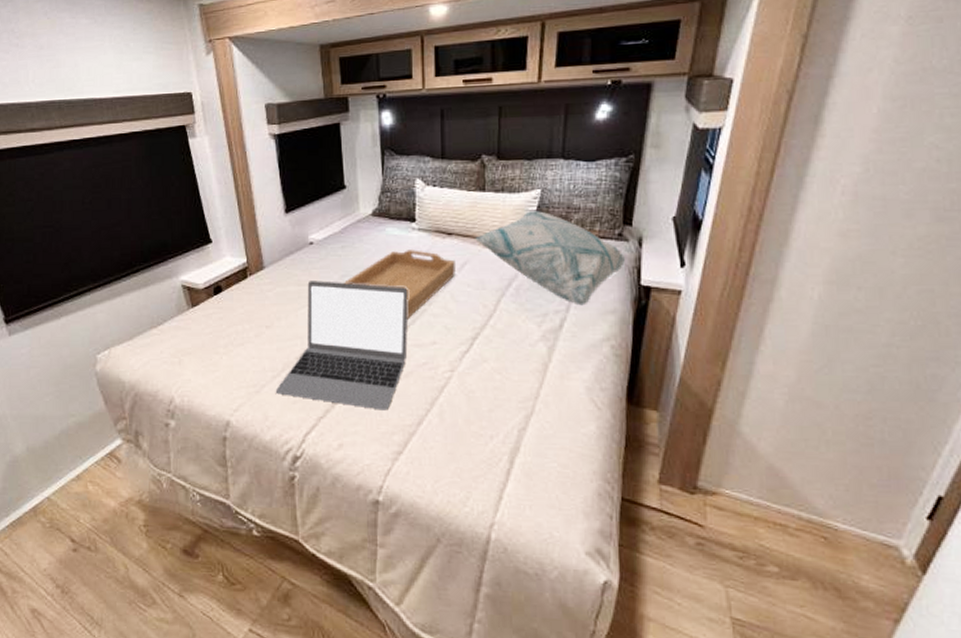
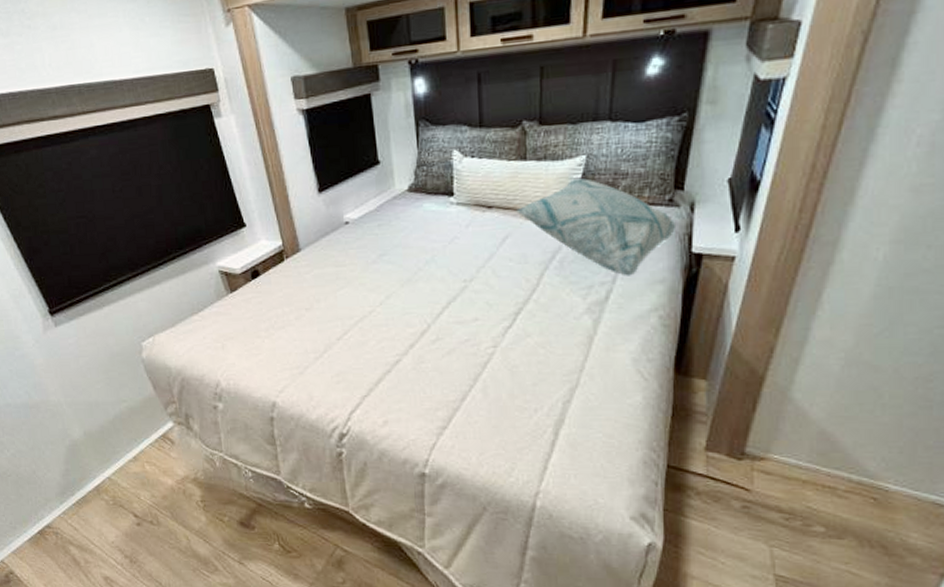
laptop: present [275,281,408,411] -> none [318,261,449,388]
serving tray: present [343,250,457,320] -> none [381,225,498,297]

